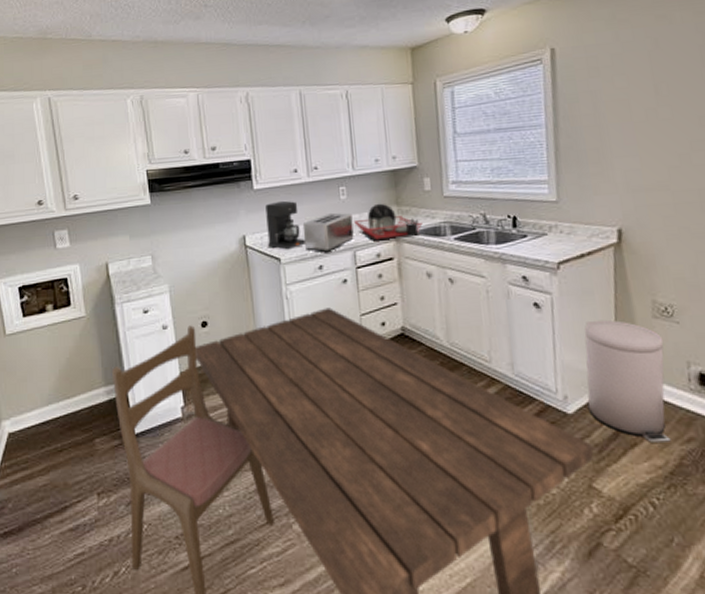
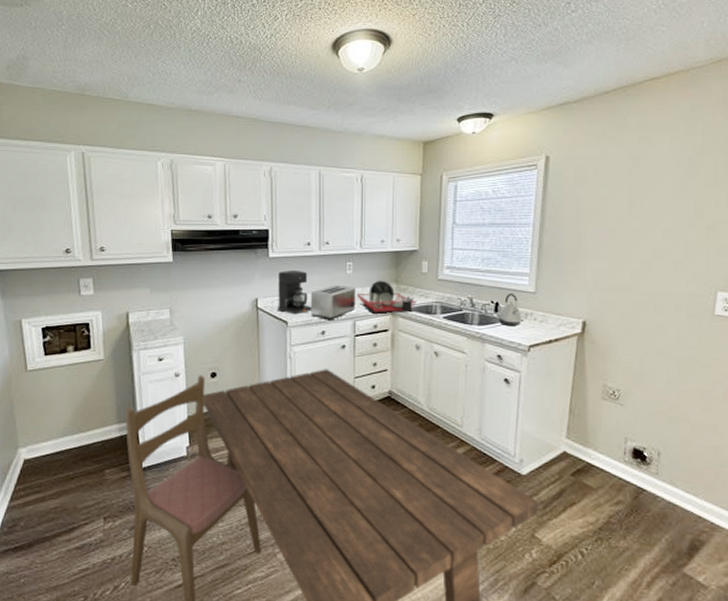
kettle: none [517,204,546,243] -> present [498,292,522,327]
pedal bin: present [584,319,671,444] -> none [539,397,608,504]

